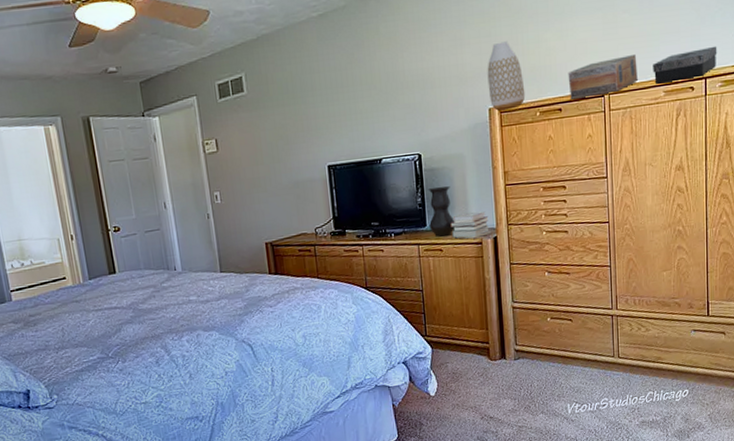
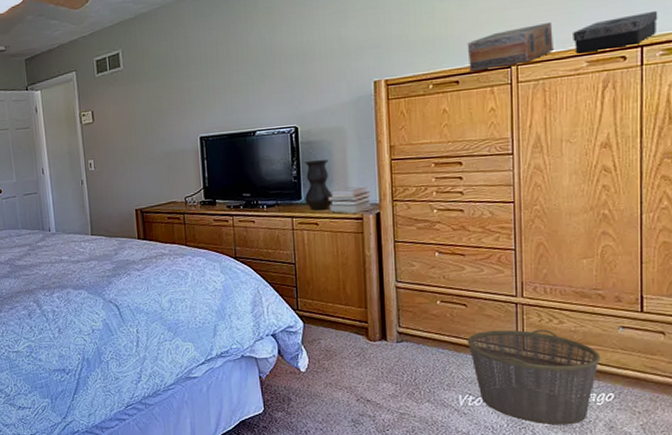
vase: present [487,41,526,111] -> none [373,12,417,84]
basket: none [573,337,678,423] -> present [467,329,601,425]

